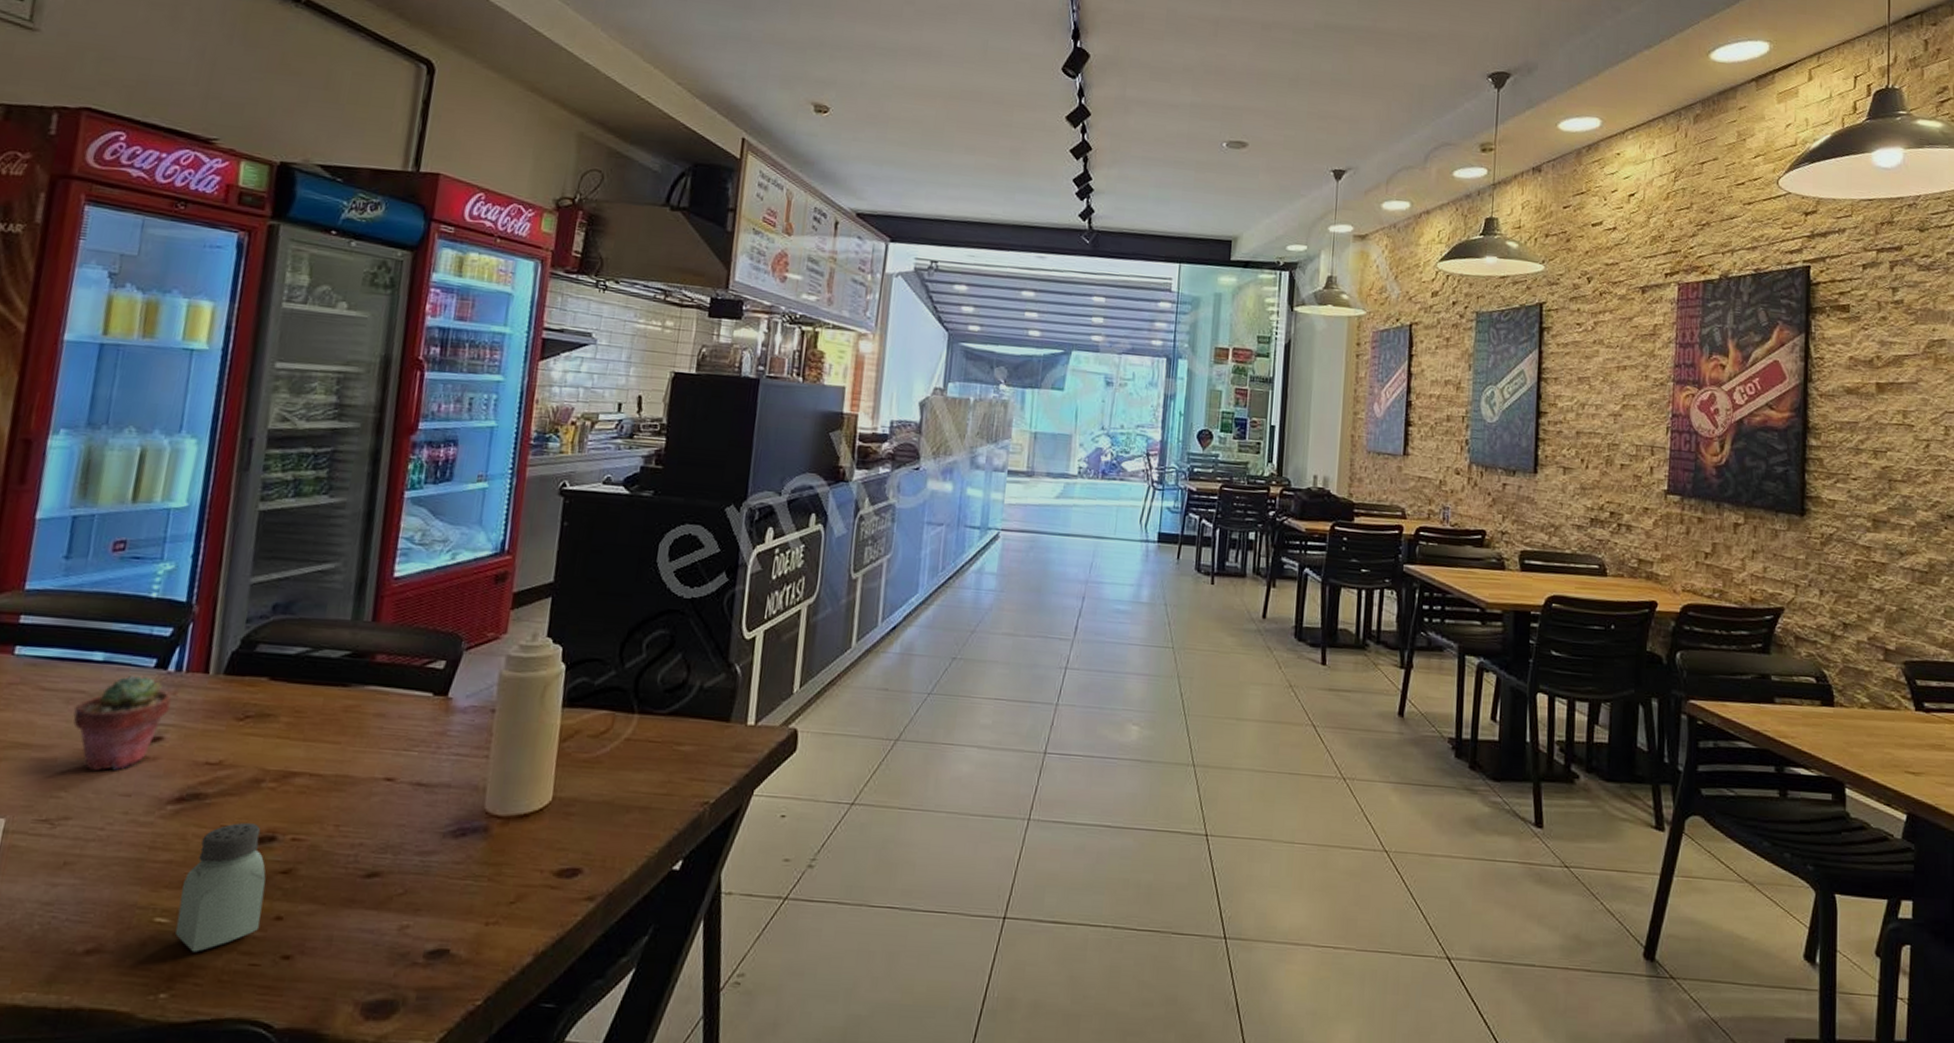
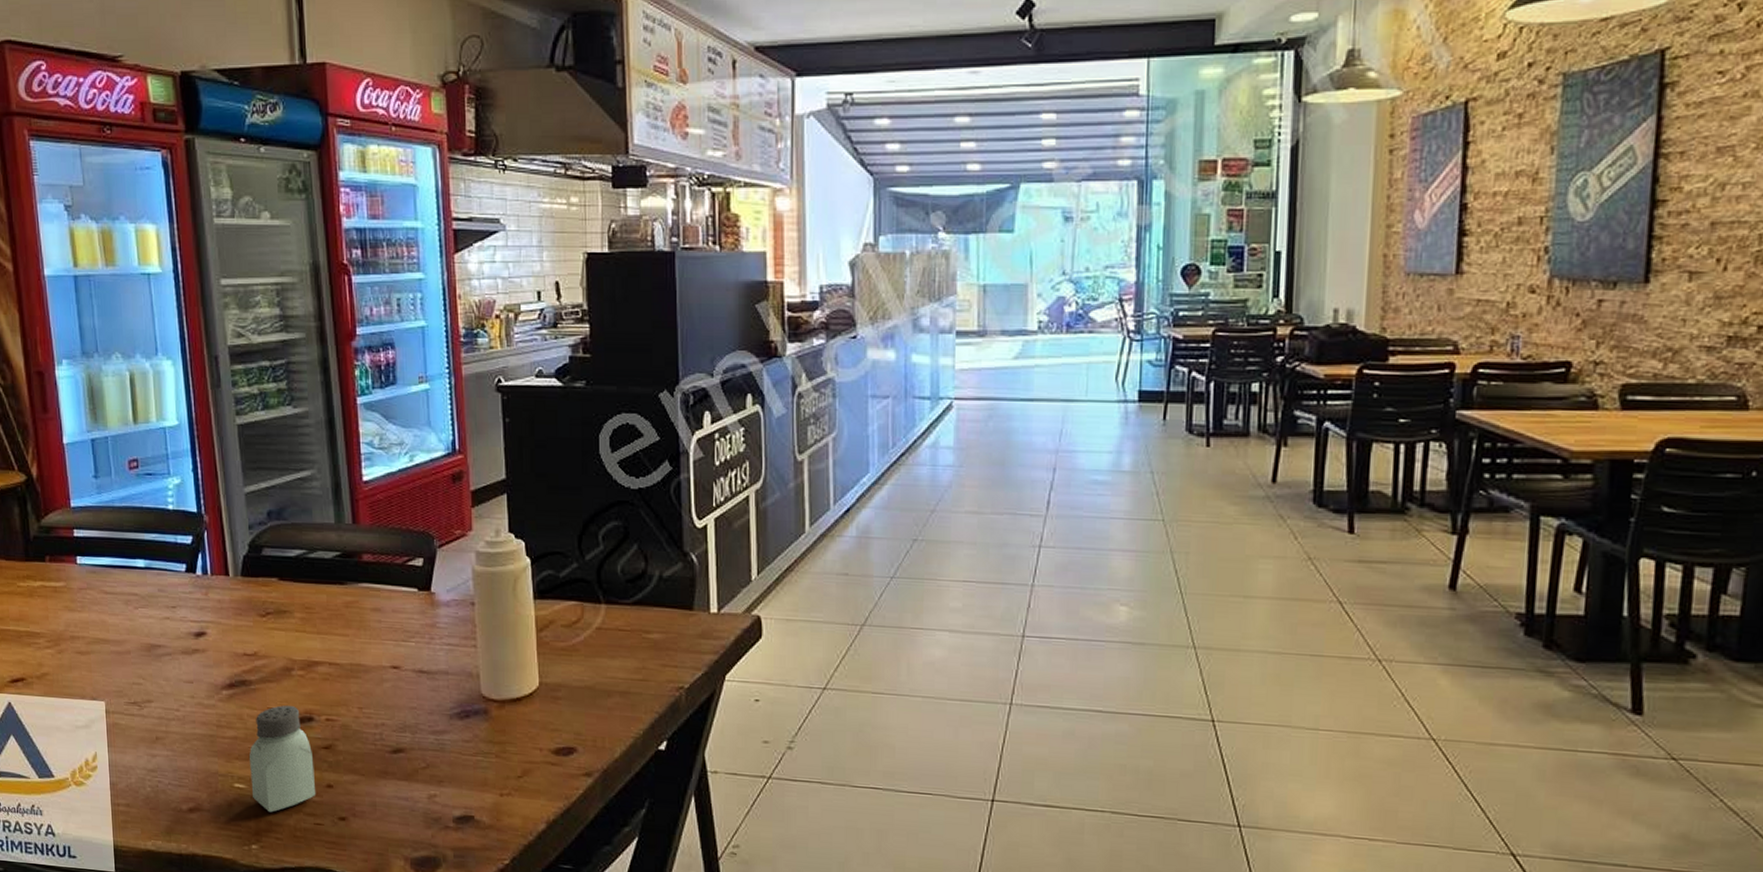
potted succulent: present [73,674,172,772] -> none [133,578,205,662]

